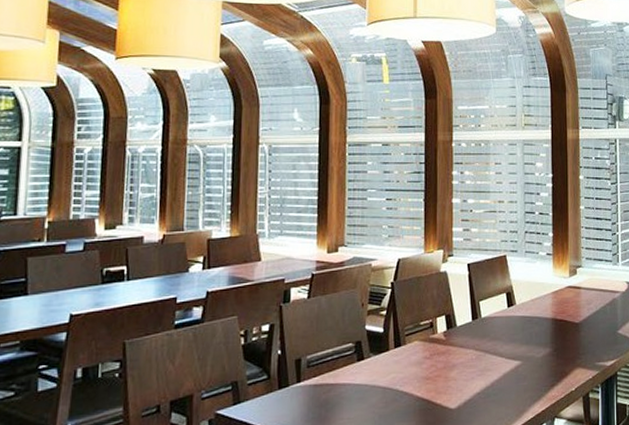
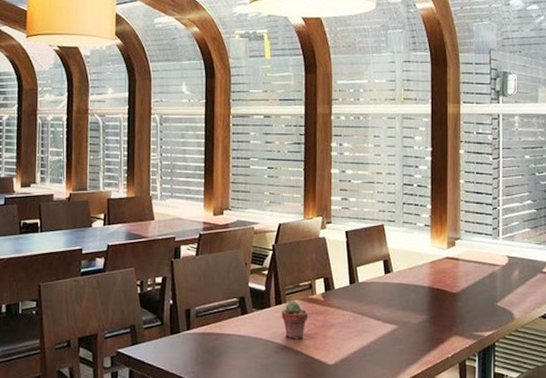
potted succulent: none [400,342,430,384] -> present [281,301,308,340]

